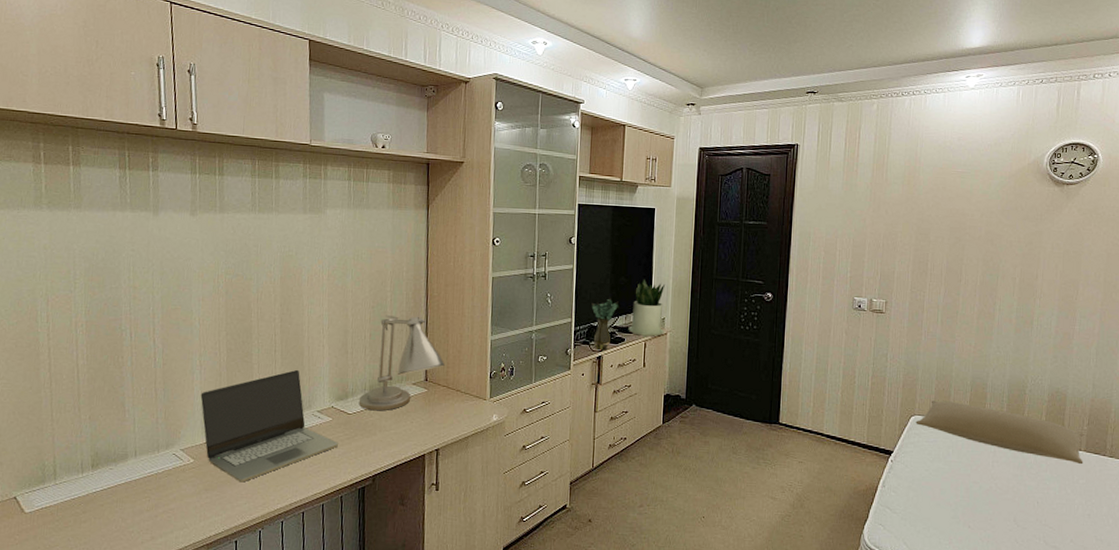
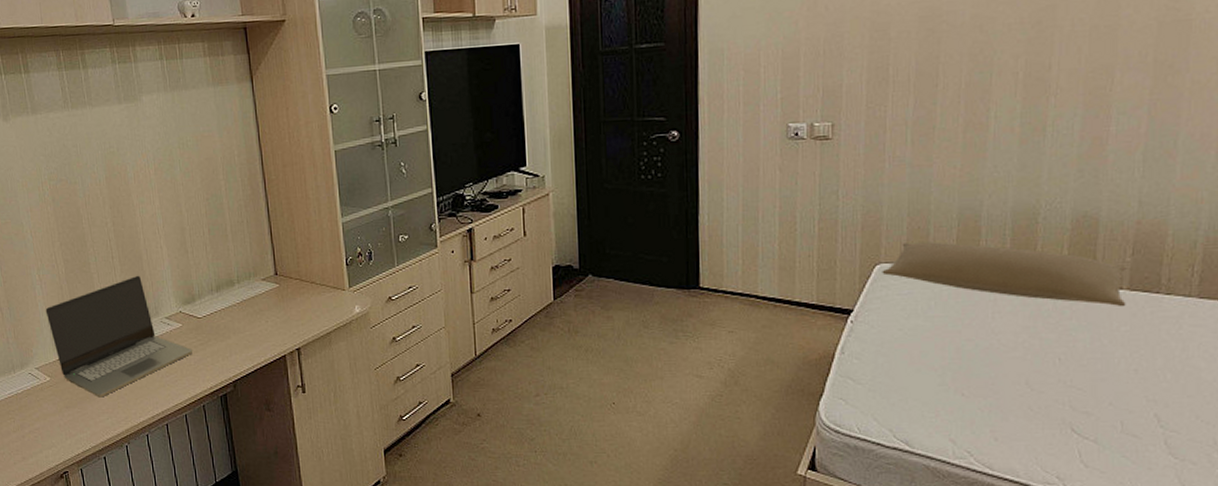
desk lamp: present [358,314,445,411] -> none [207,205,294,313]
vase: present [591,298,620,350] -> none [454,160,488,221]
planter: present [628,279,666,337] -> none [501,132,546,200]

